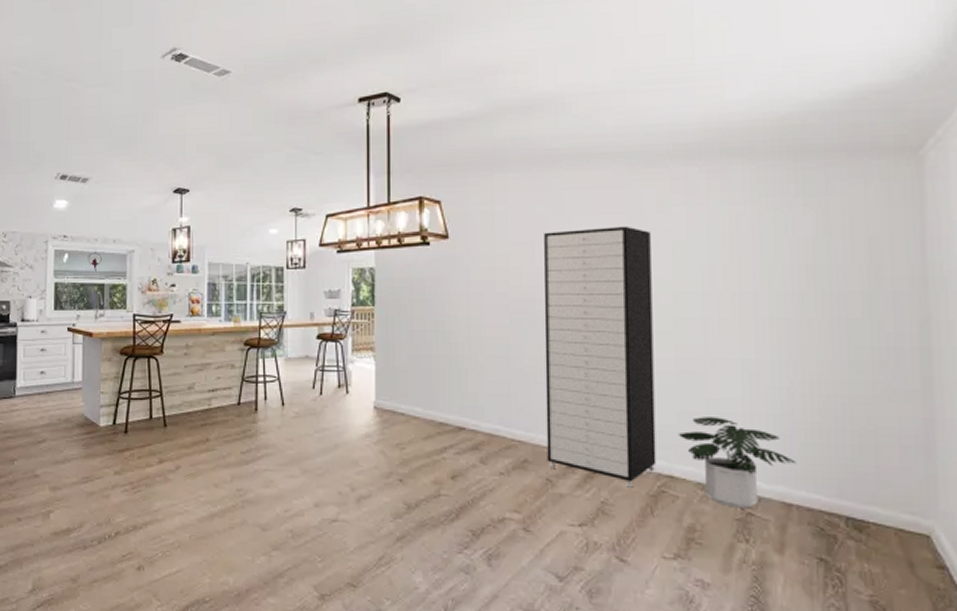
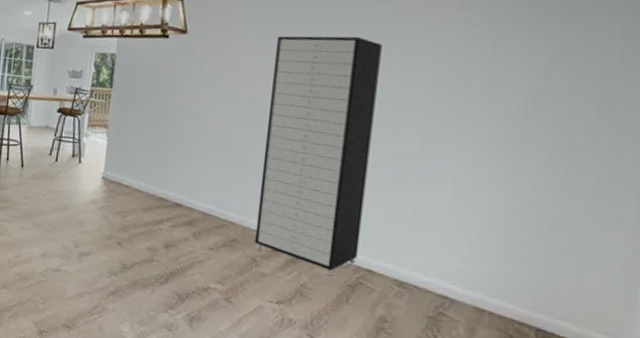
potted plant: present [677,417,797,509] -> none [381,220,496,309]

